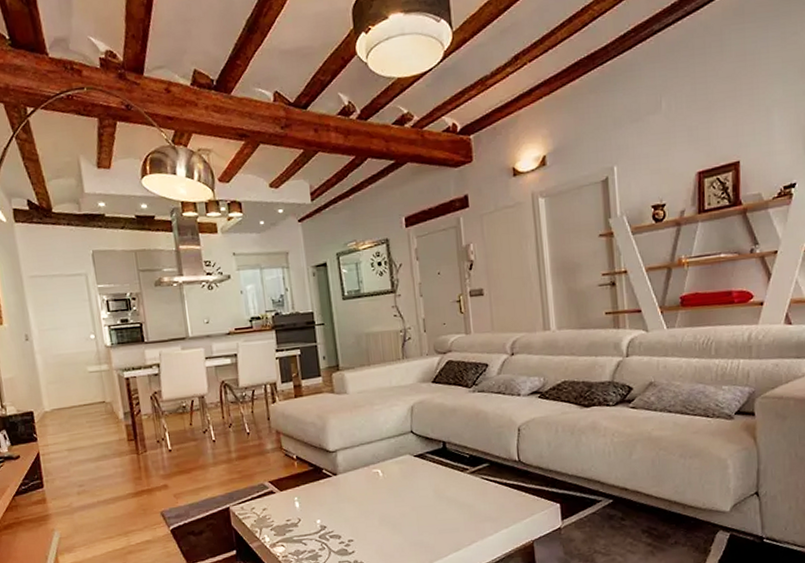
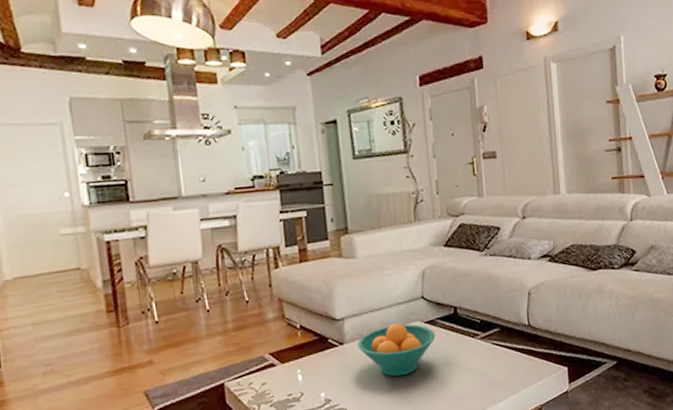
fruit bowl: none [350,456,425,508] -> present [357,323,436,377]

